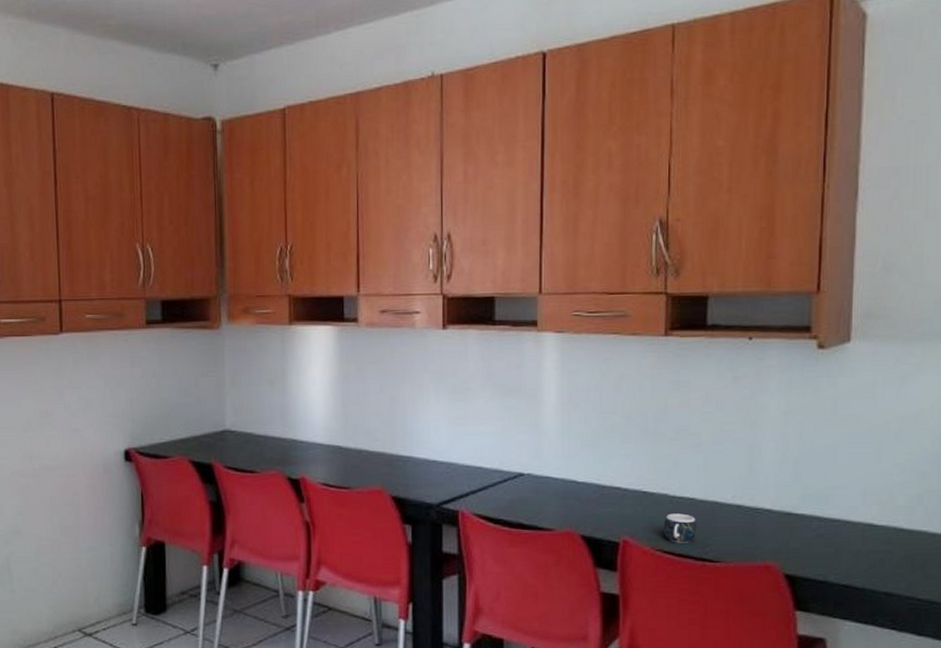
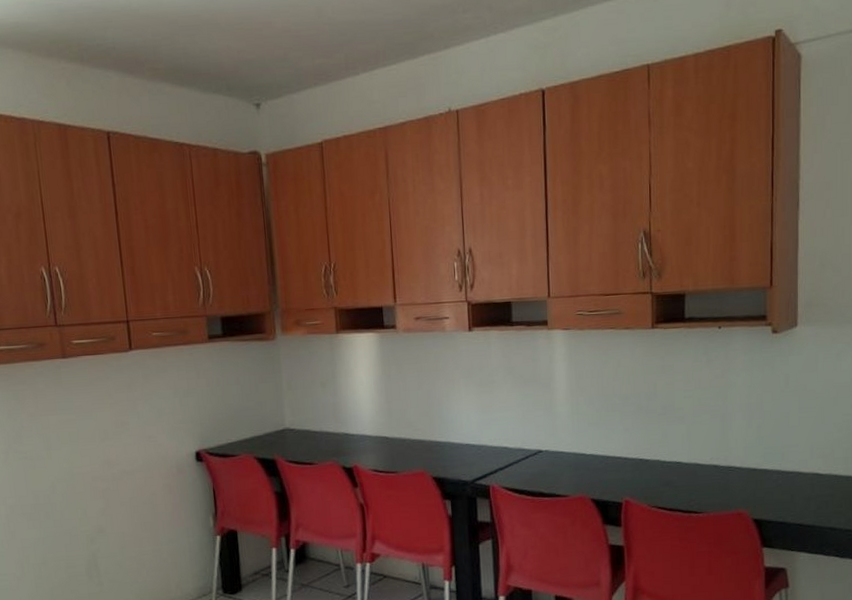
mug: present [663,513,698,543] -> none [657,475,684,500]

